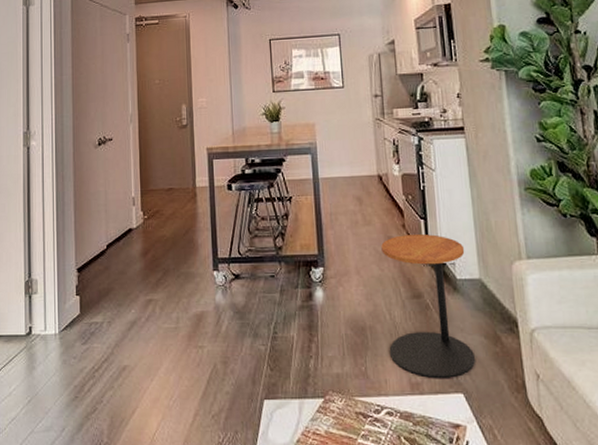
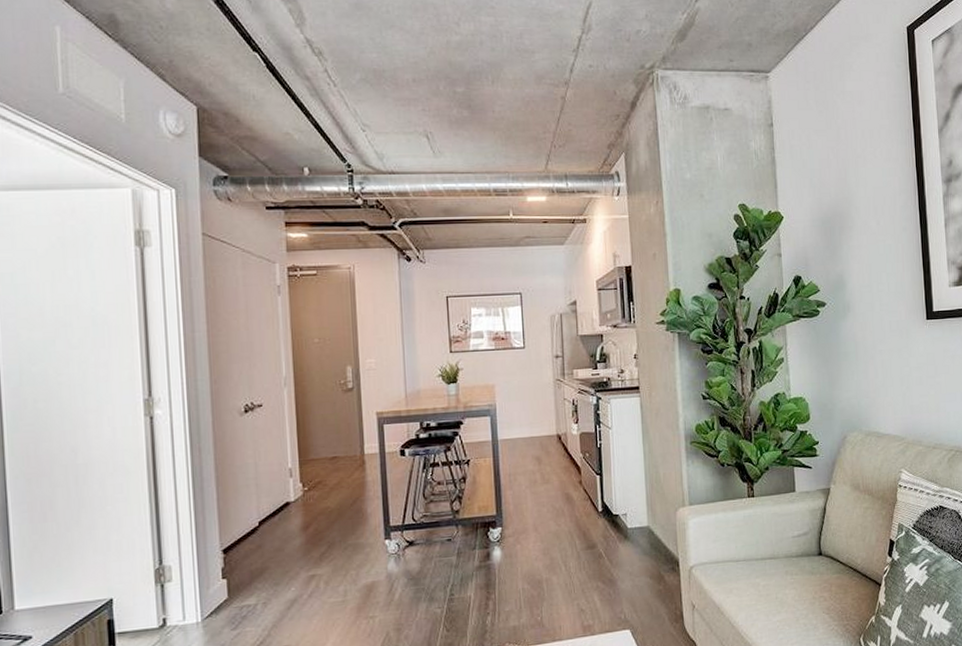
side table: present [381,234,475,378] -> none [559,489,641,620]

